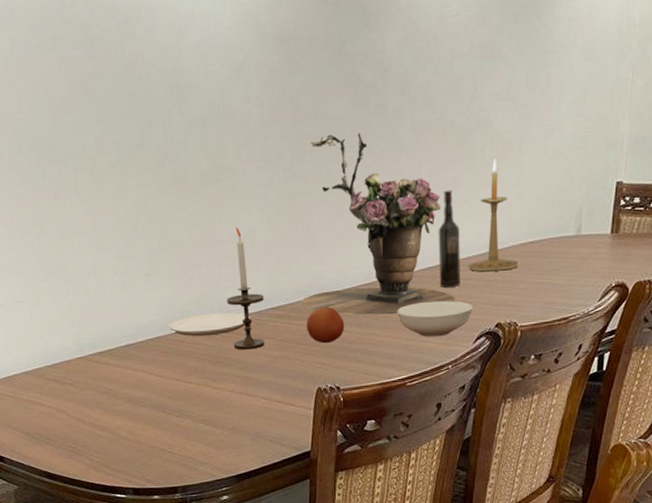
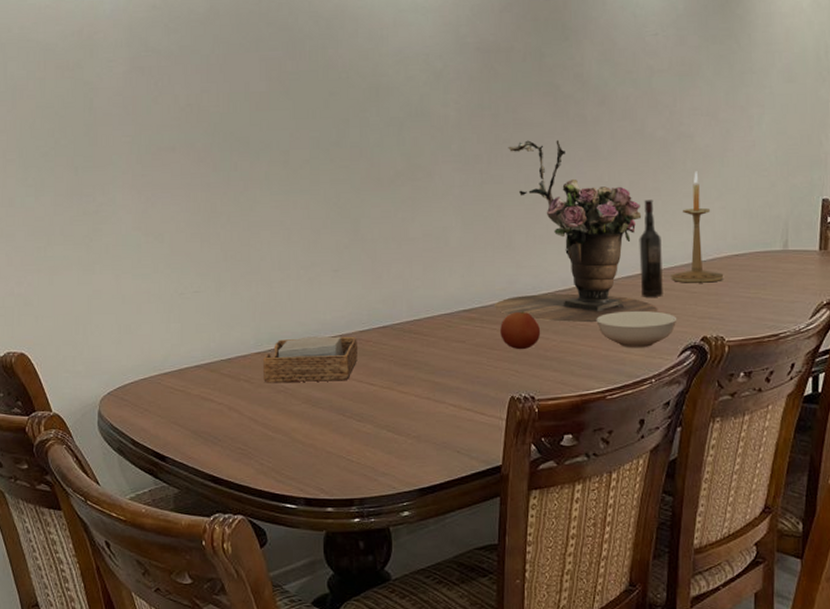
napkin holder: none [85,338,174,386] -> present [262,336,359,383]
plate: present [168,312,251,337] -> none [353,313,442,337]
candlestick: present [227,226,265,350] -> none [417,226,456,353]

